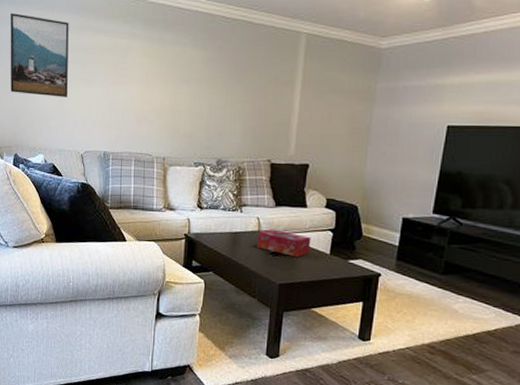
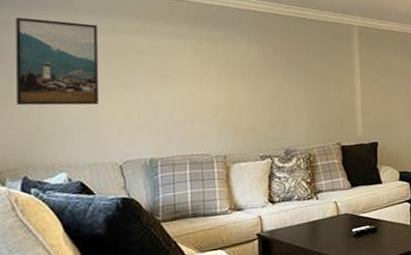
tissue box: present [256,229,311,257] -> none [337,210,392,235]

